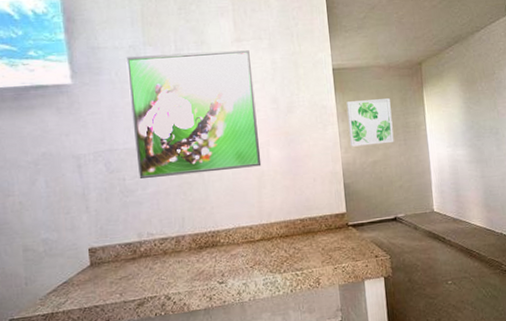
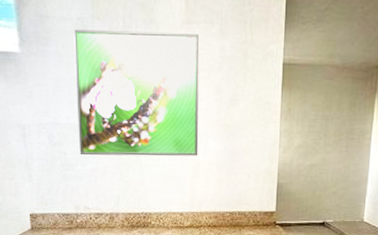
wall art: present [347,98,394,147] -> none [290,100,338,148]

